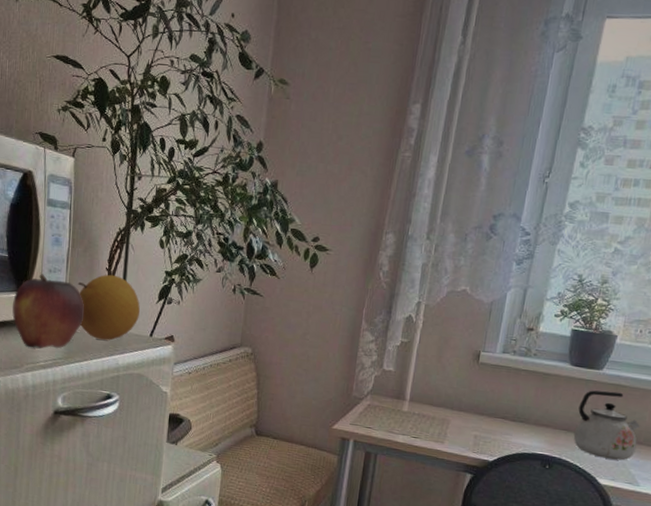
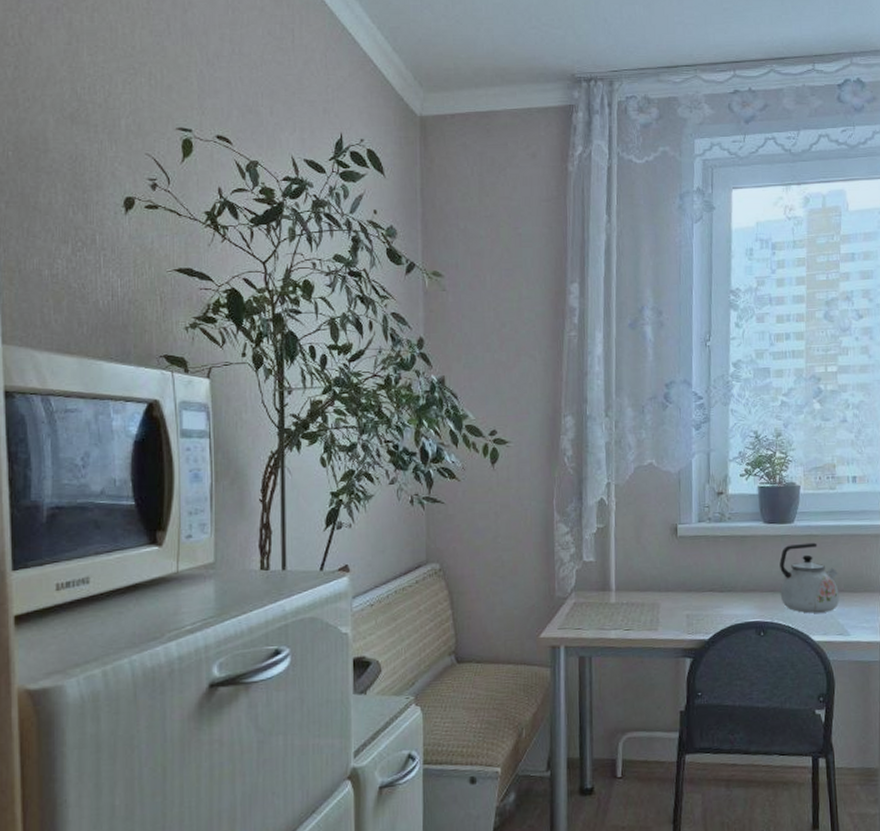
fruit: present [12,274,85,349] -> none [144,518,238,610]
fruit: present [77,274,140,341] -> none [226,505,305,585]

